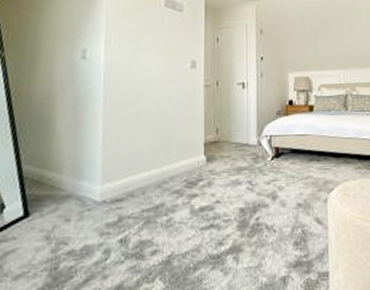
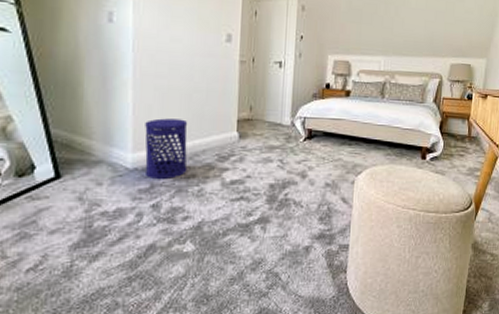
waste bin: none [113,146,156,212] -> present [145,118,188,180]

